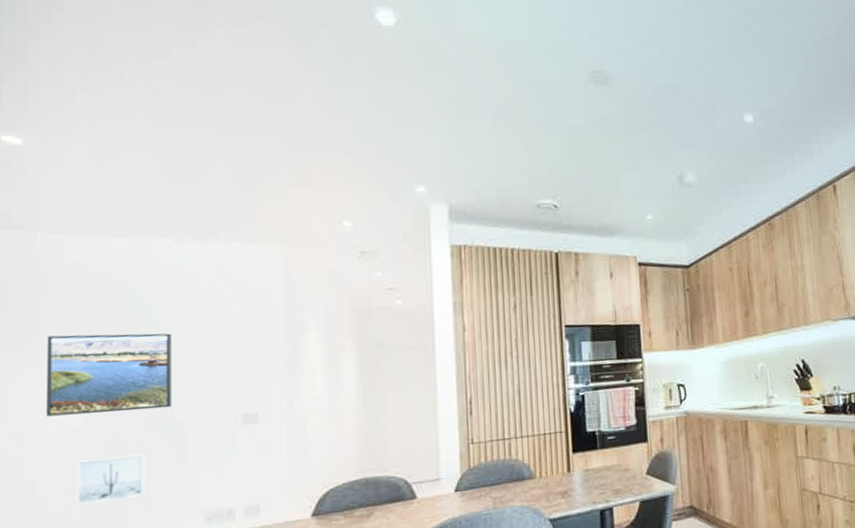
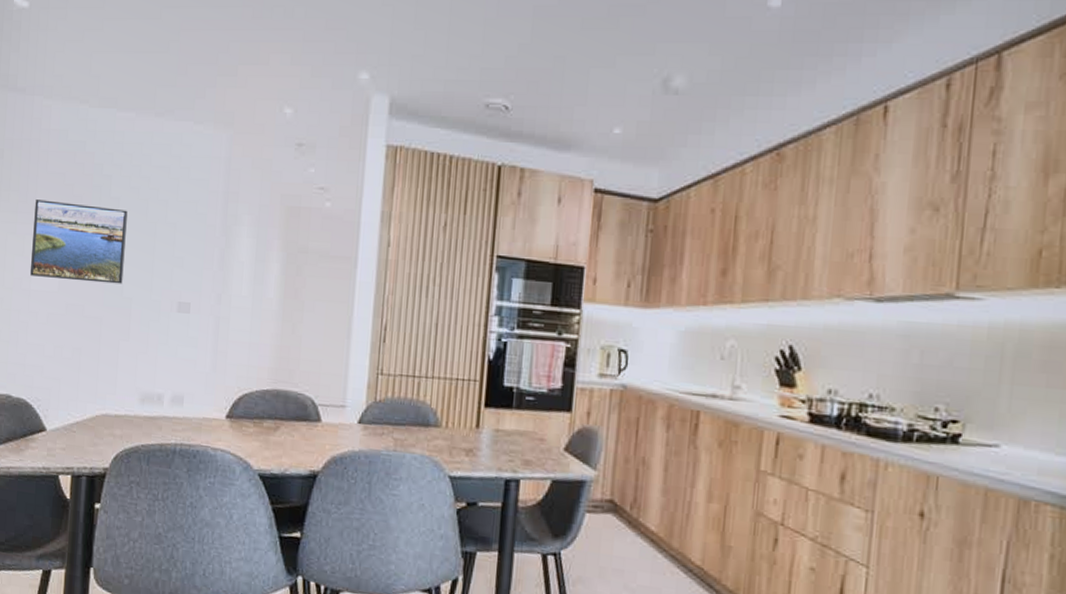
wall art: present [76,453,146,506] -> none [46,322,100,366]

